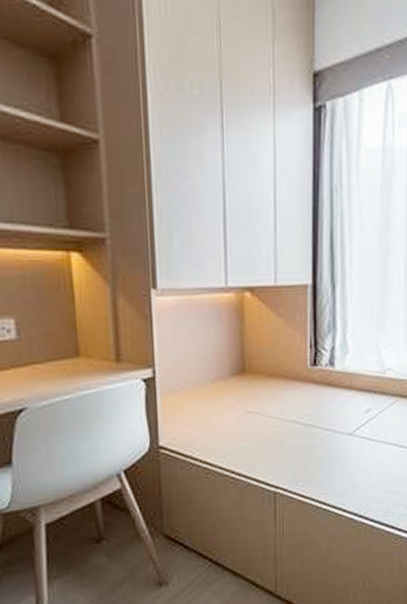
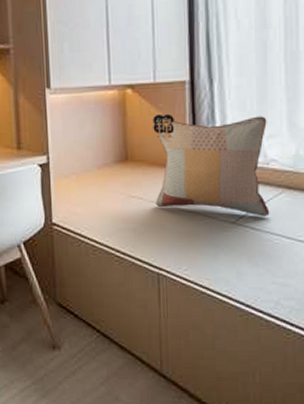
decorative pillow: none [272,320,385,427] -> present [153,113,270,217]

